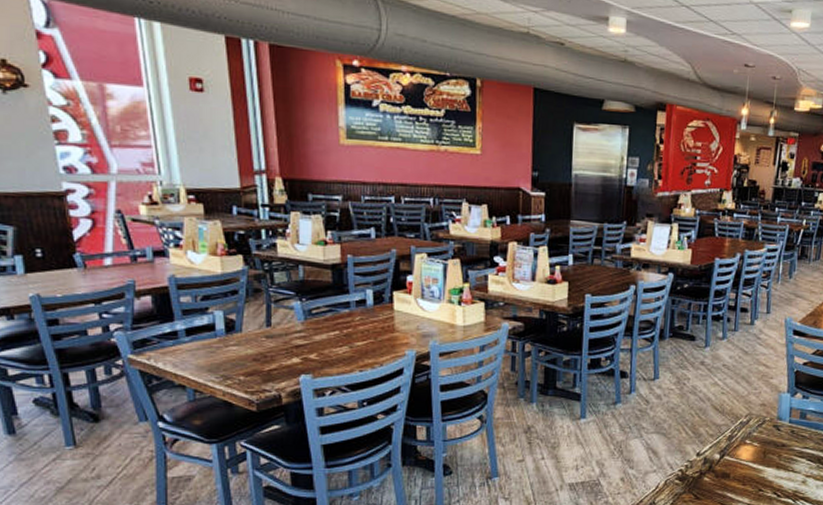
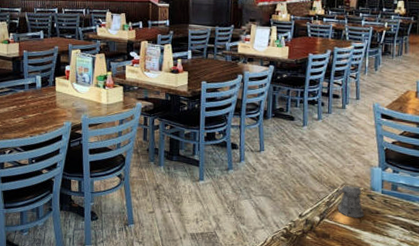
pepper shaker: none [731,415,770,453] -> present [329,185,365,218]

